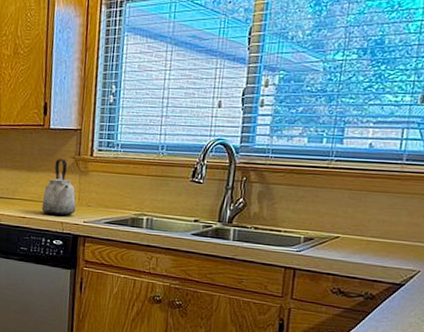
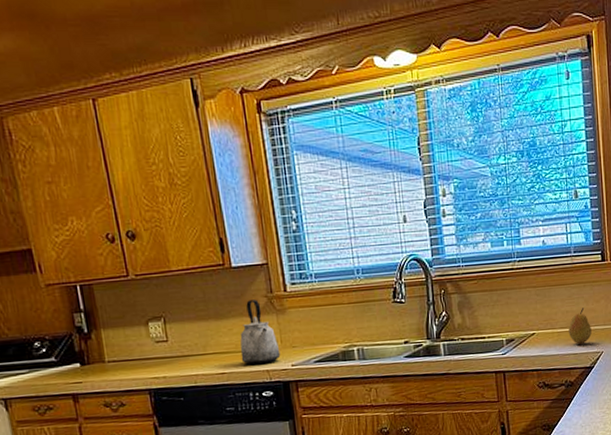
fruit: none [380,220,411,258] -> present [568,308,592,344]

